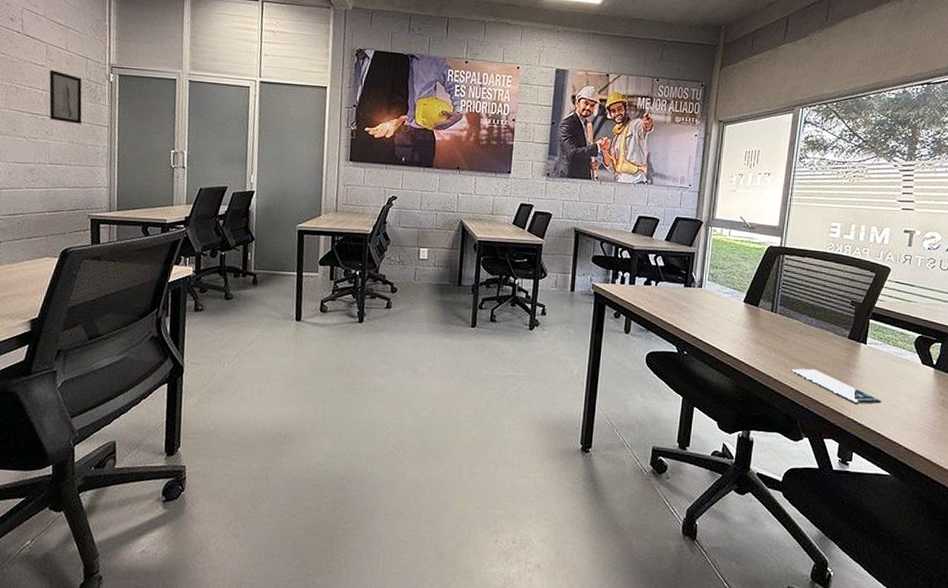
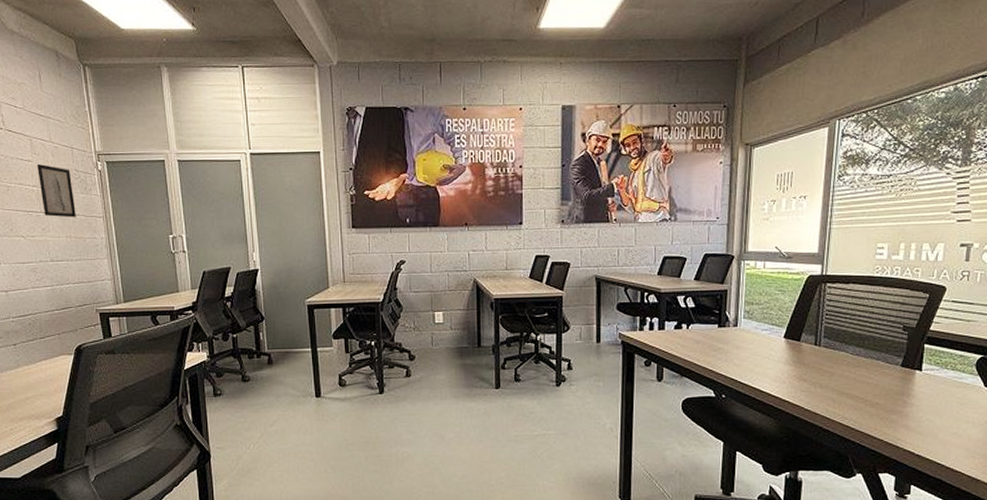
smartphone: present [792,368,882,404] -> none [840,401,941,434]

